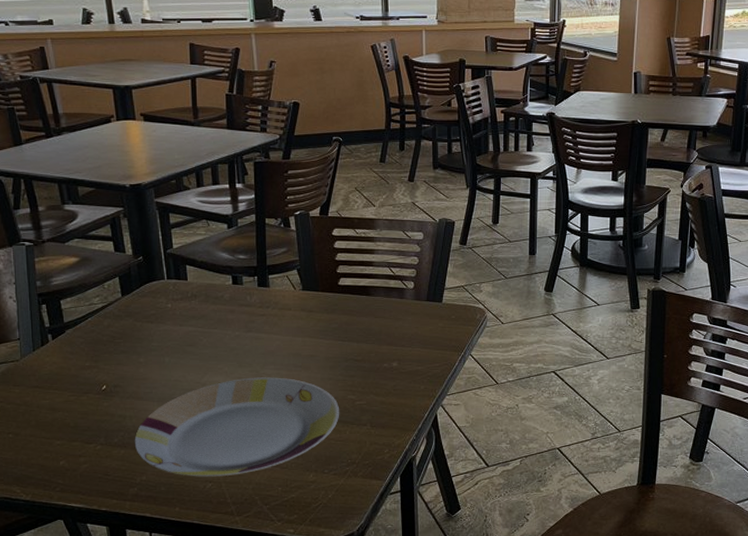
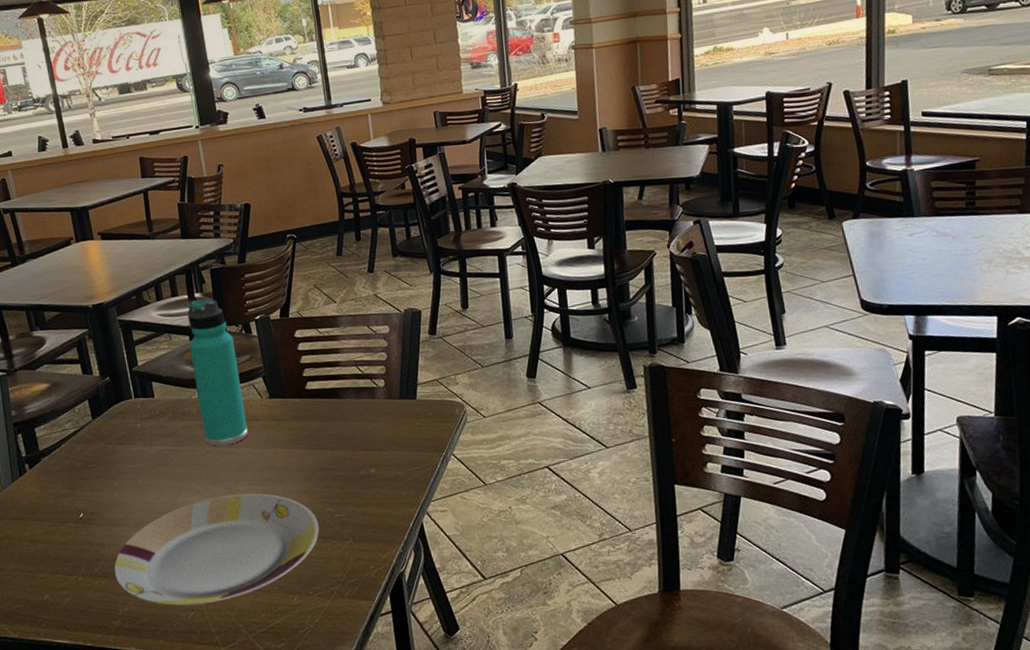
thermos bottle: none [227,190,279,331] -> present [187,299,248,446]

